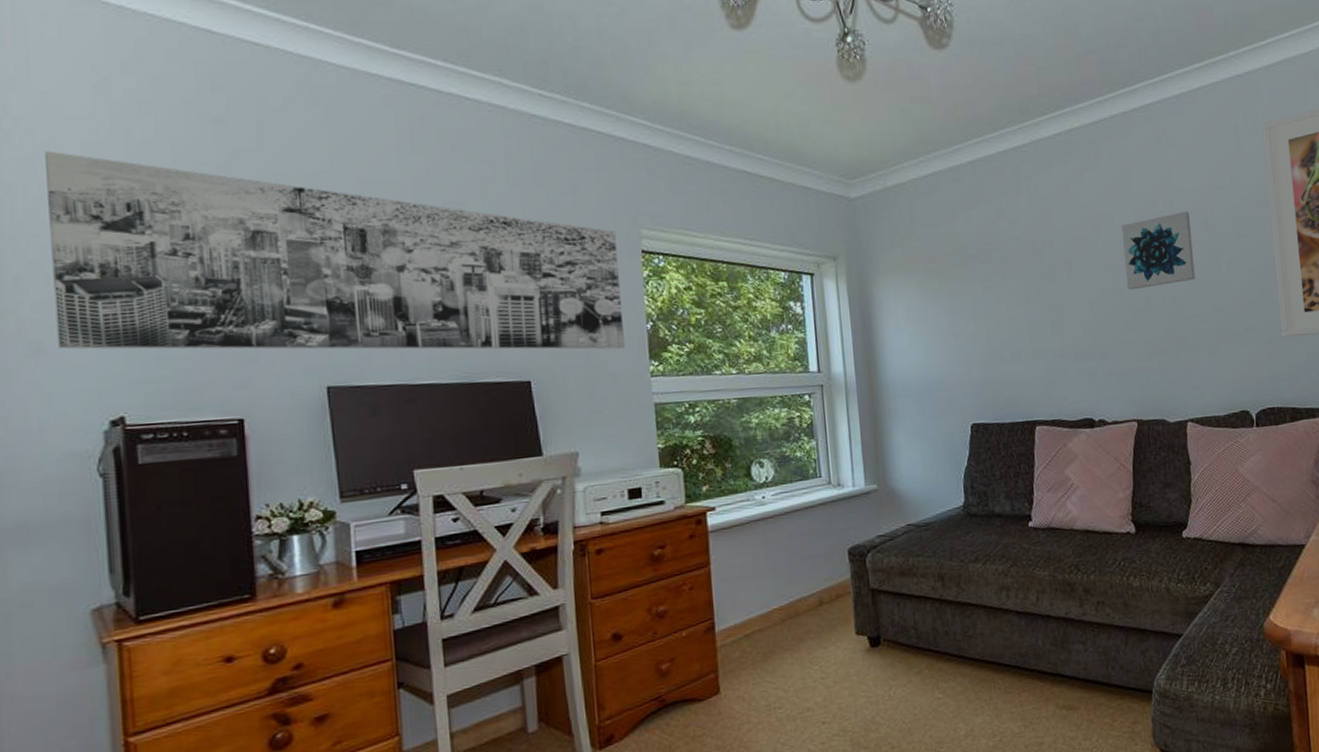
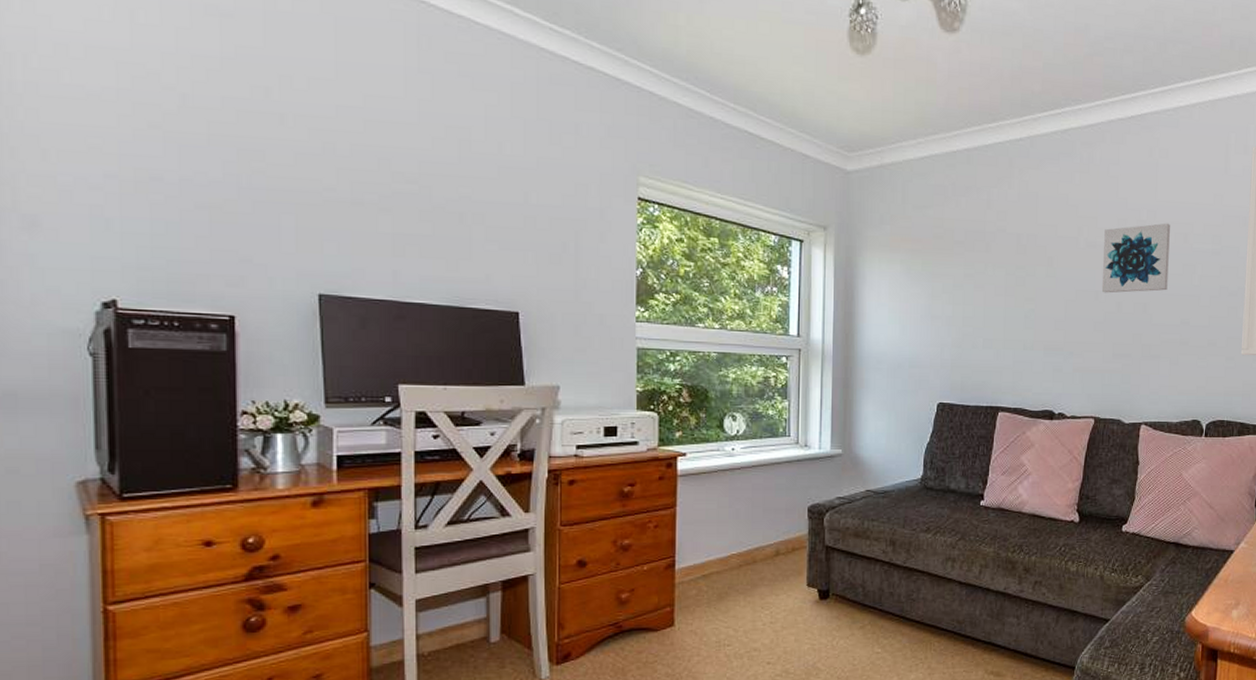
wall art: present [45,150,625,350] -> none [46,23,613,291]

